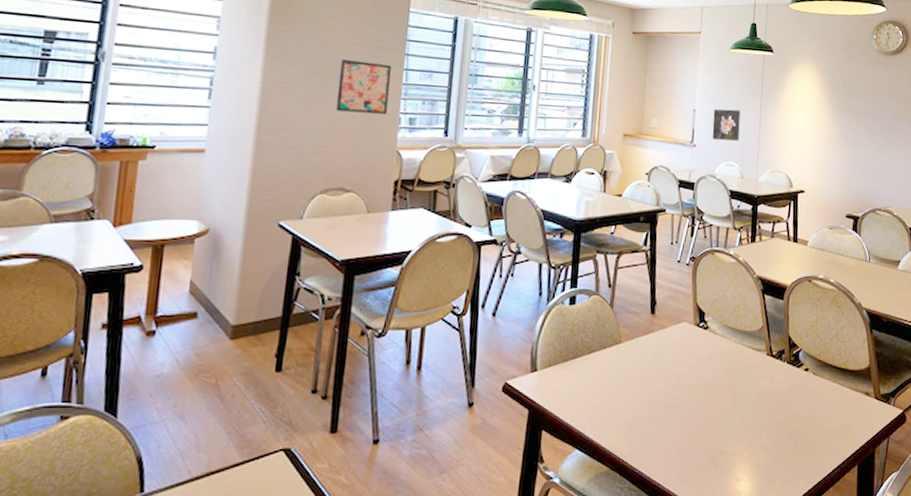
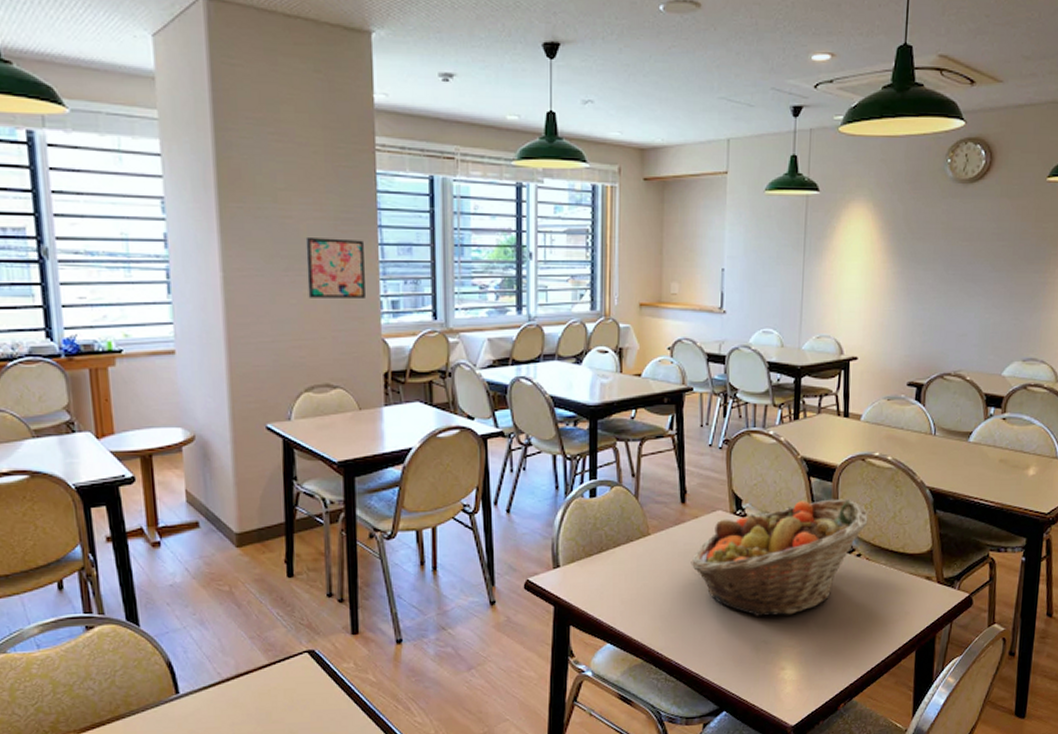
fruit basket: none [657,315,815,426] -> present [691,498,869,616]
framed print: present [712,109,741,141] -> none [745,265,779,303]

